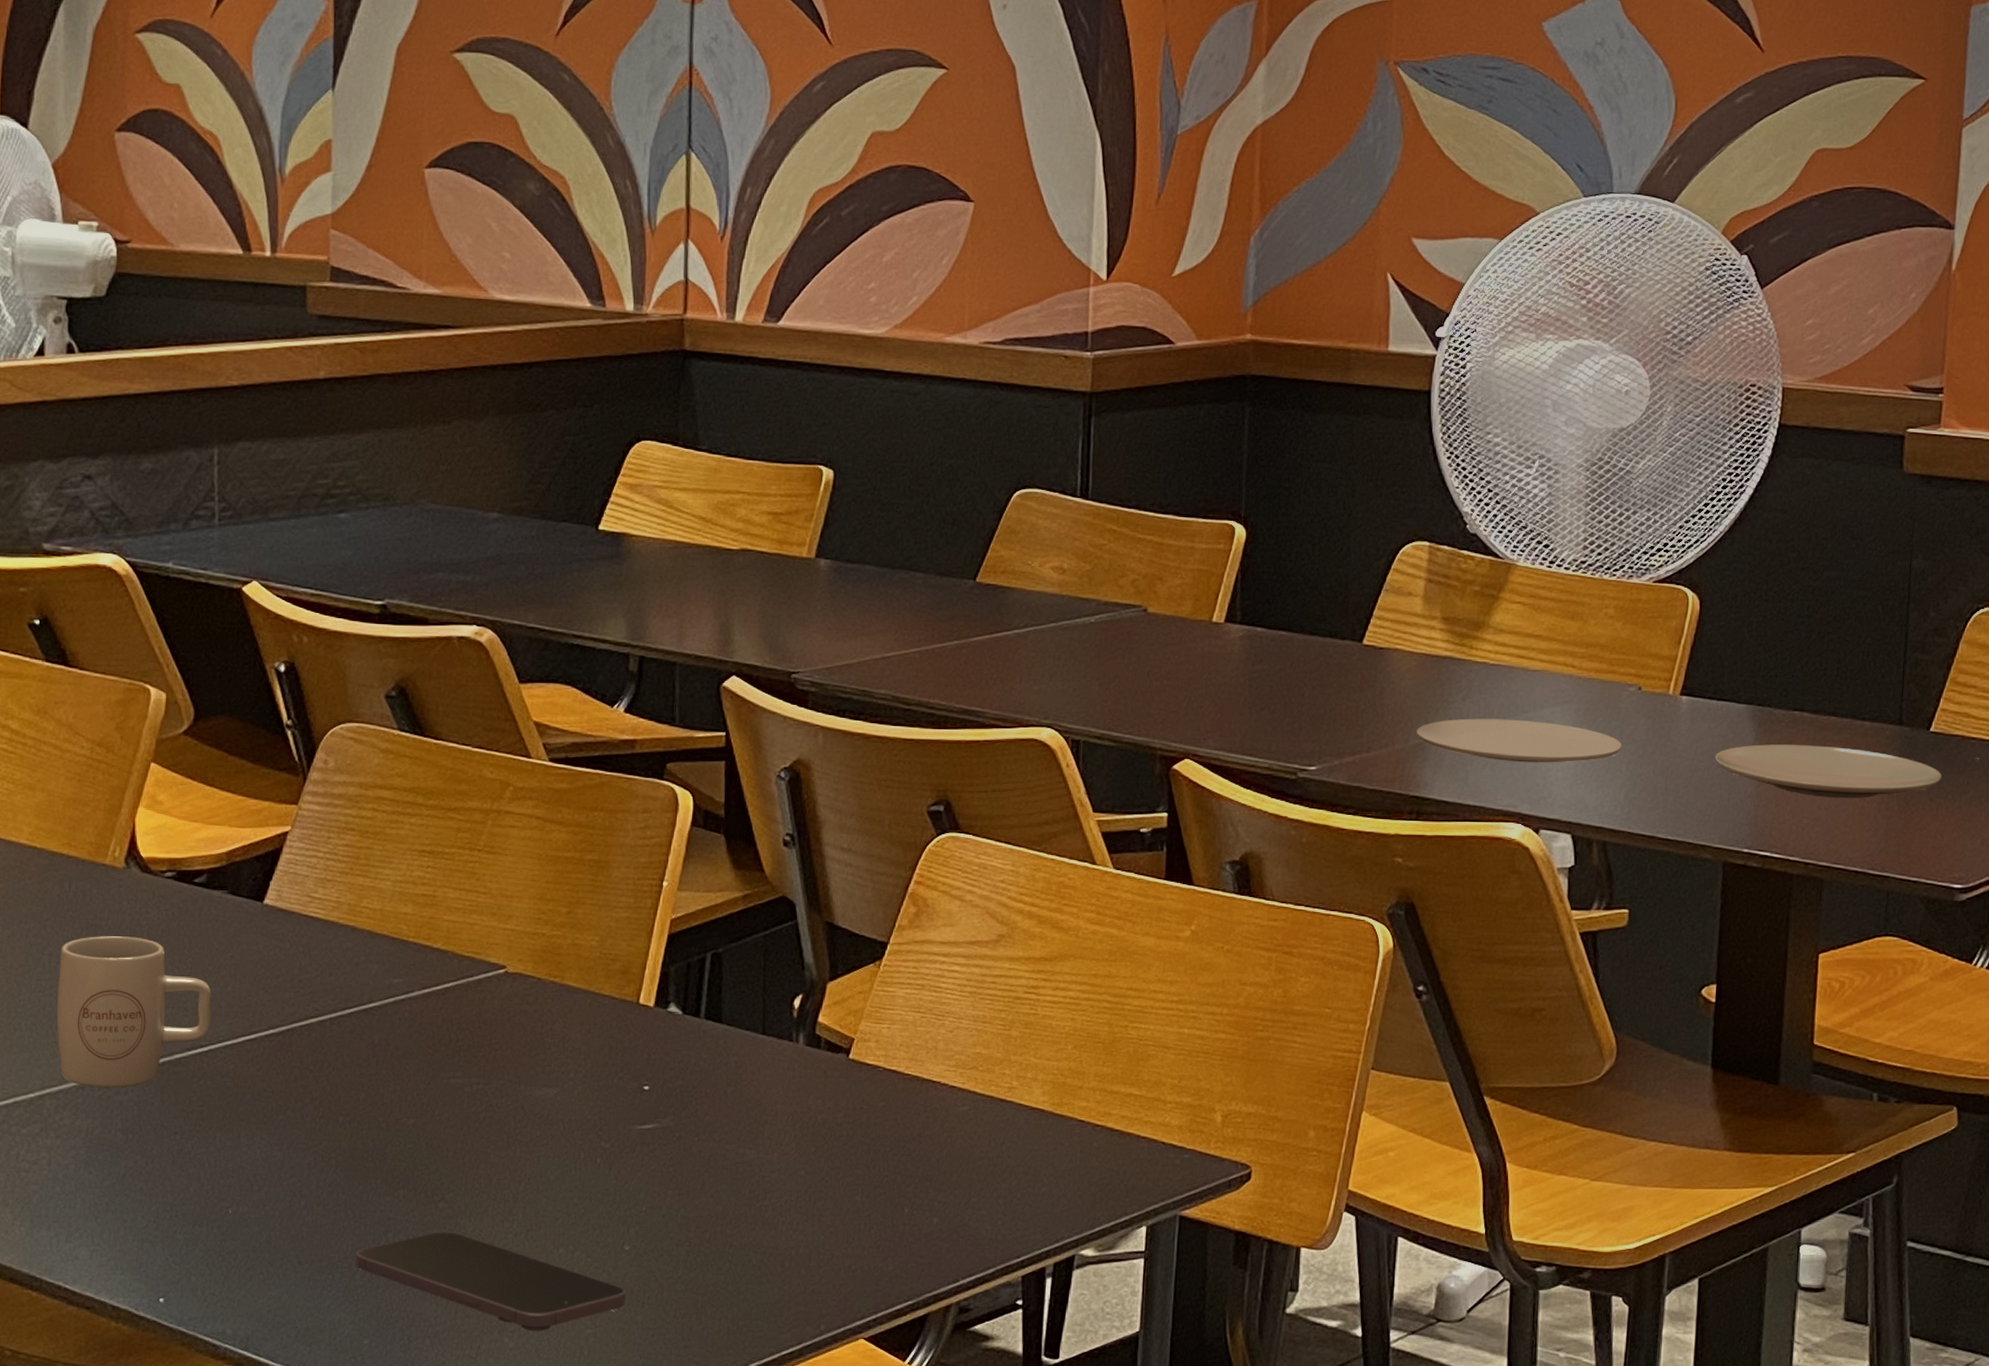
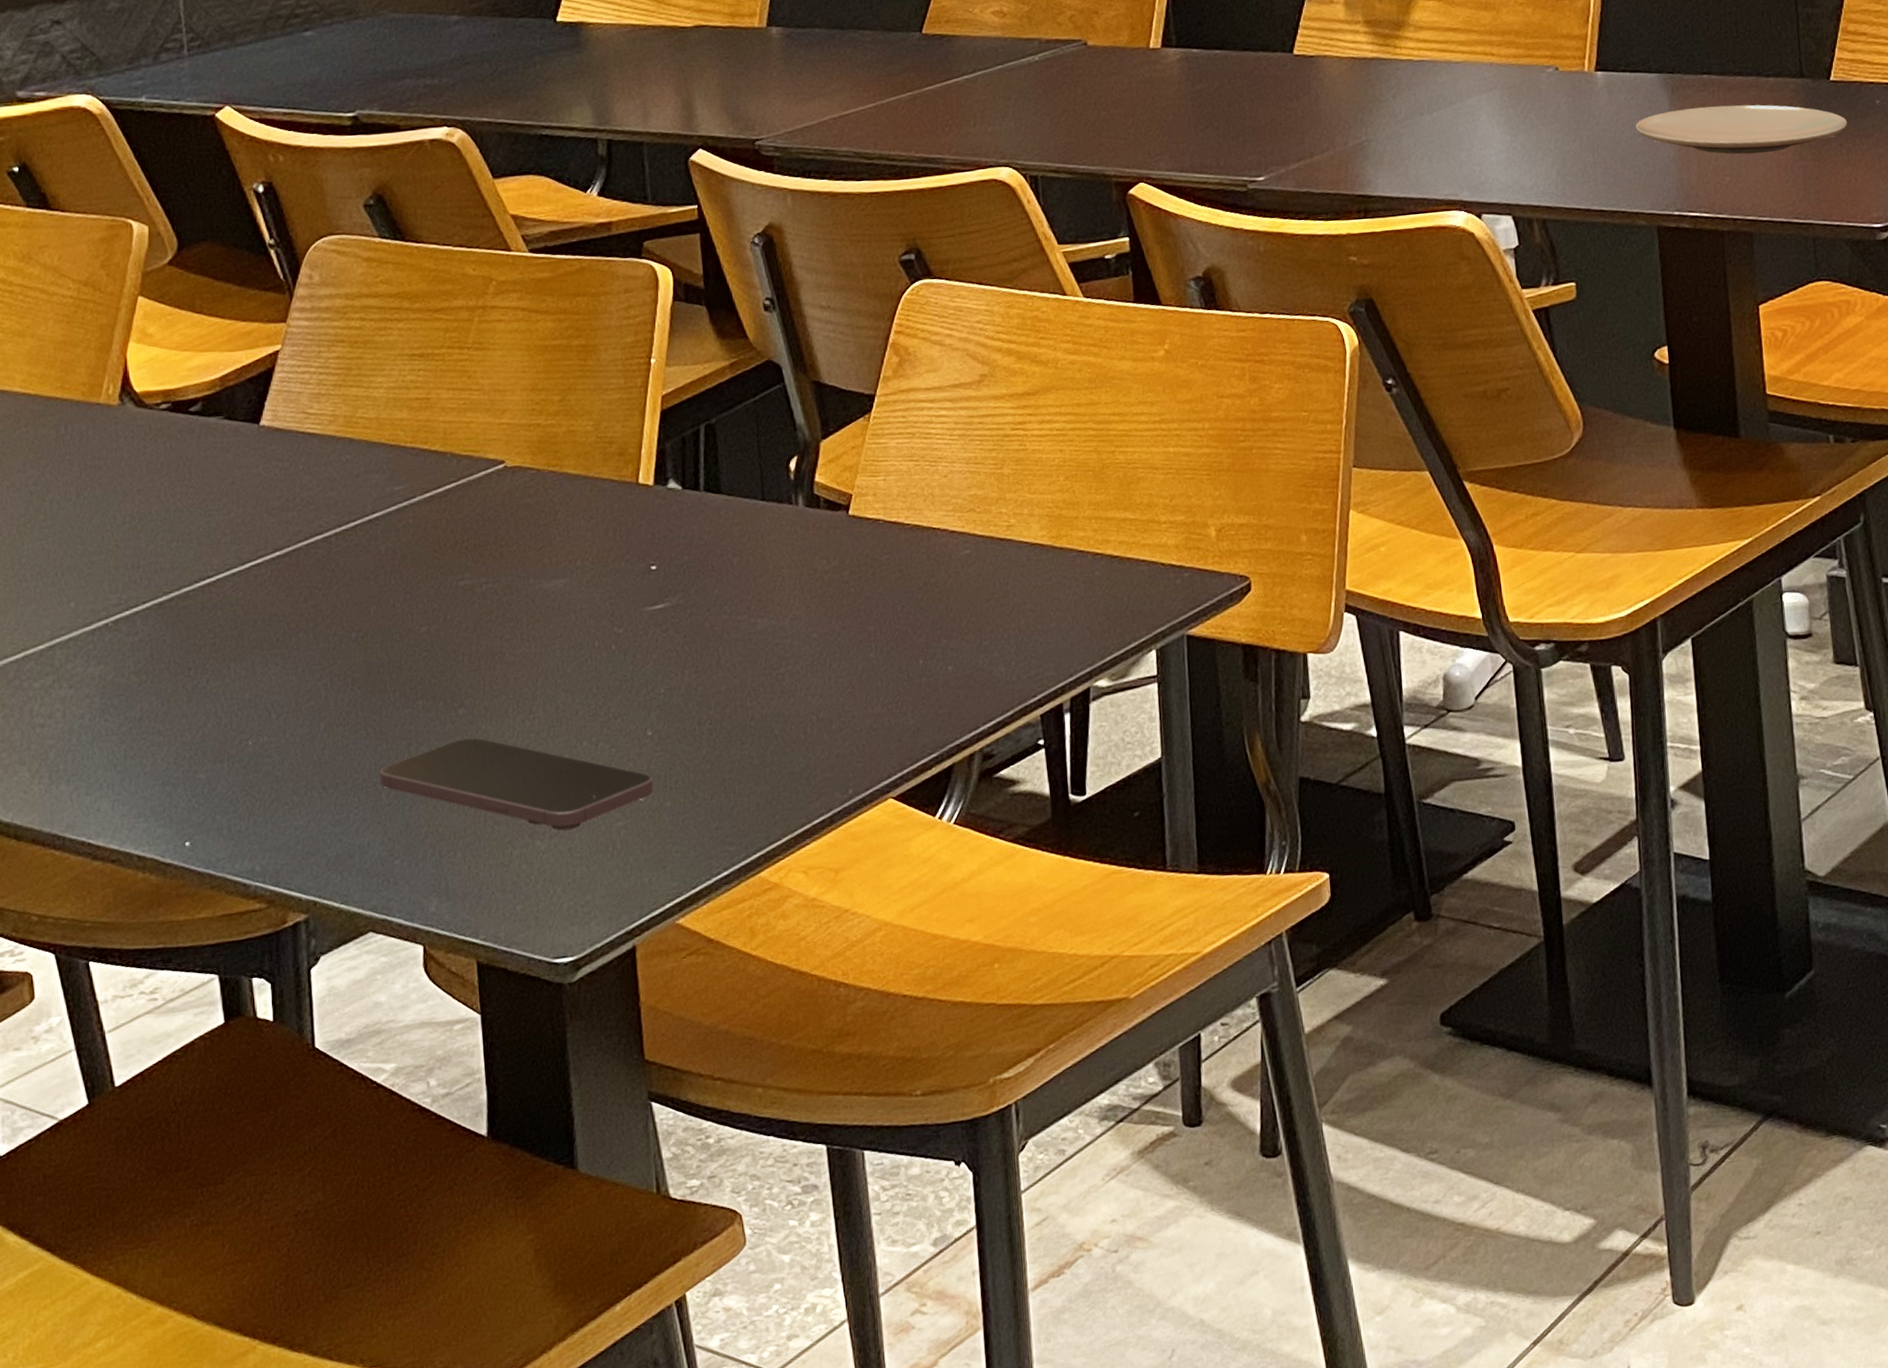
mug: present [56,936,212,1088] -> none [60,473,217,632]
plate: present [1417,718,1622,763] -> none [1354,110,1548,152]

